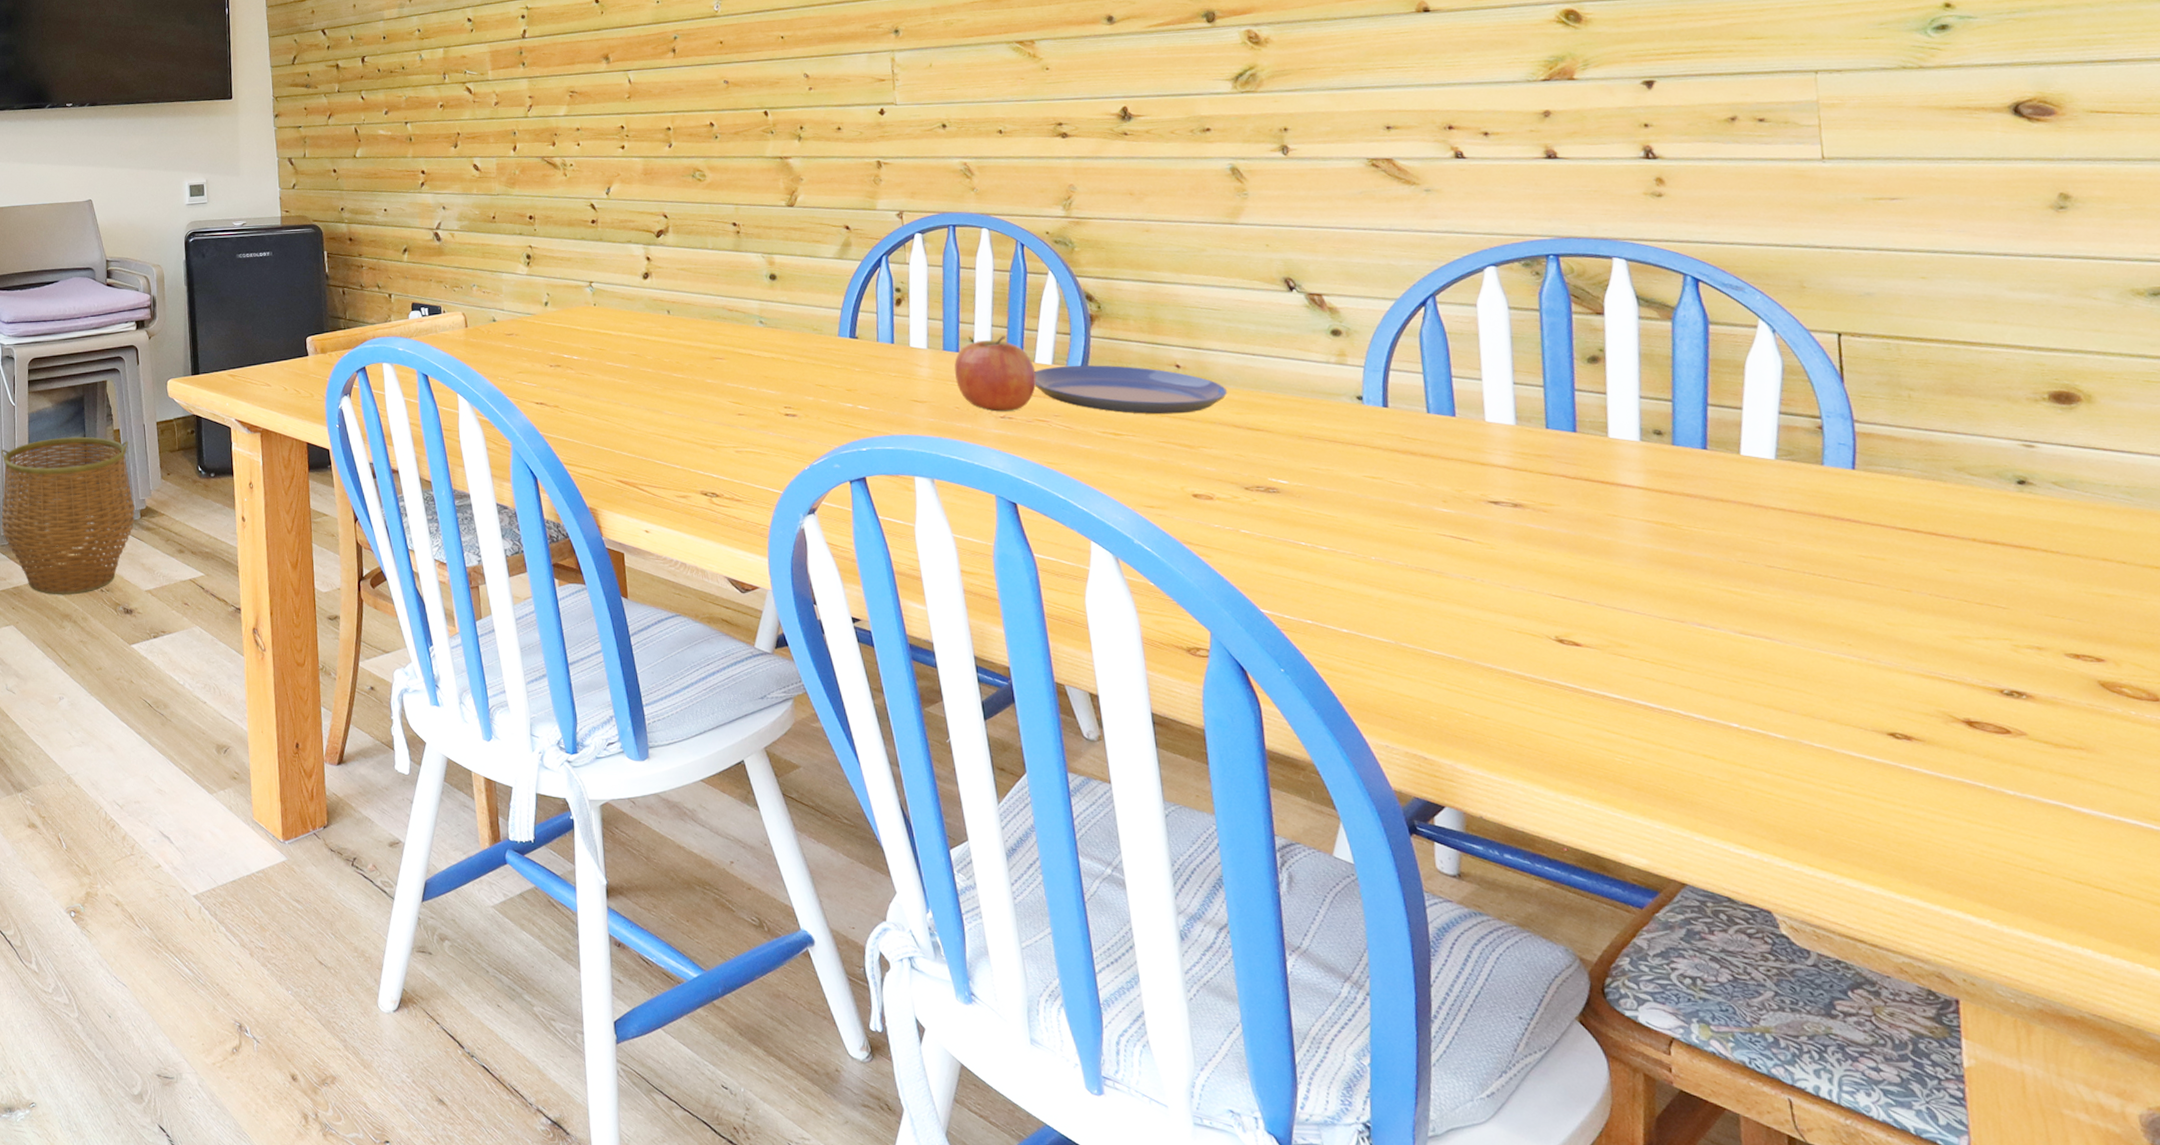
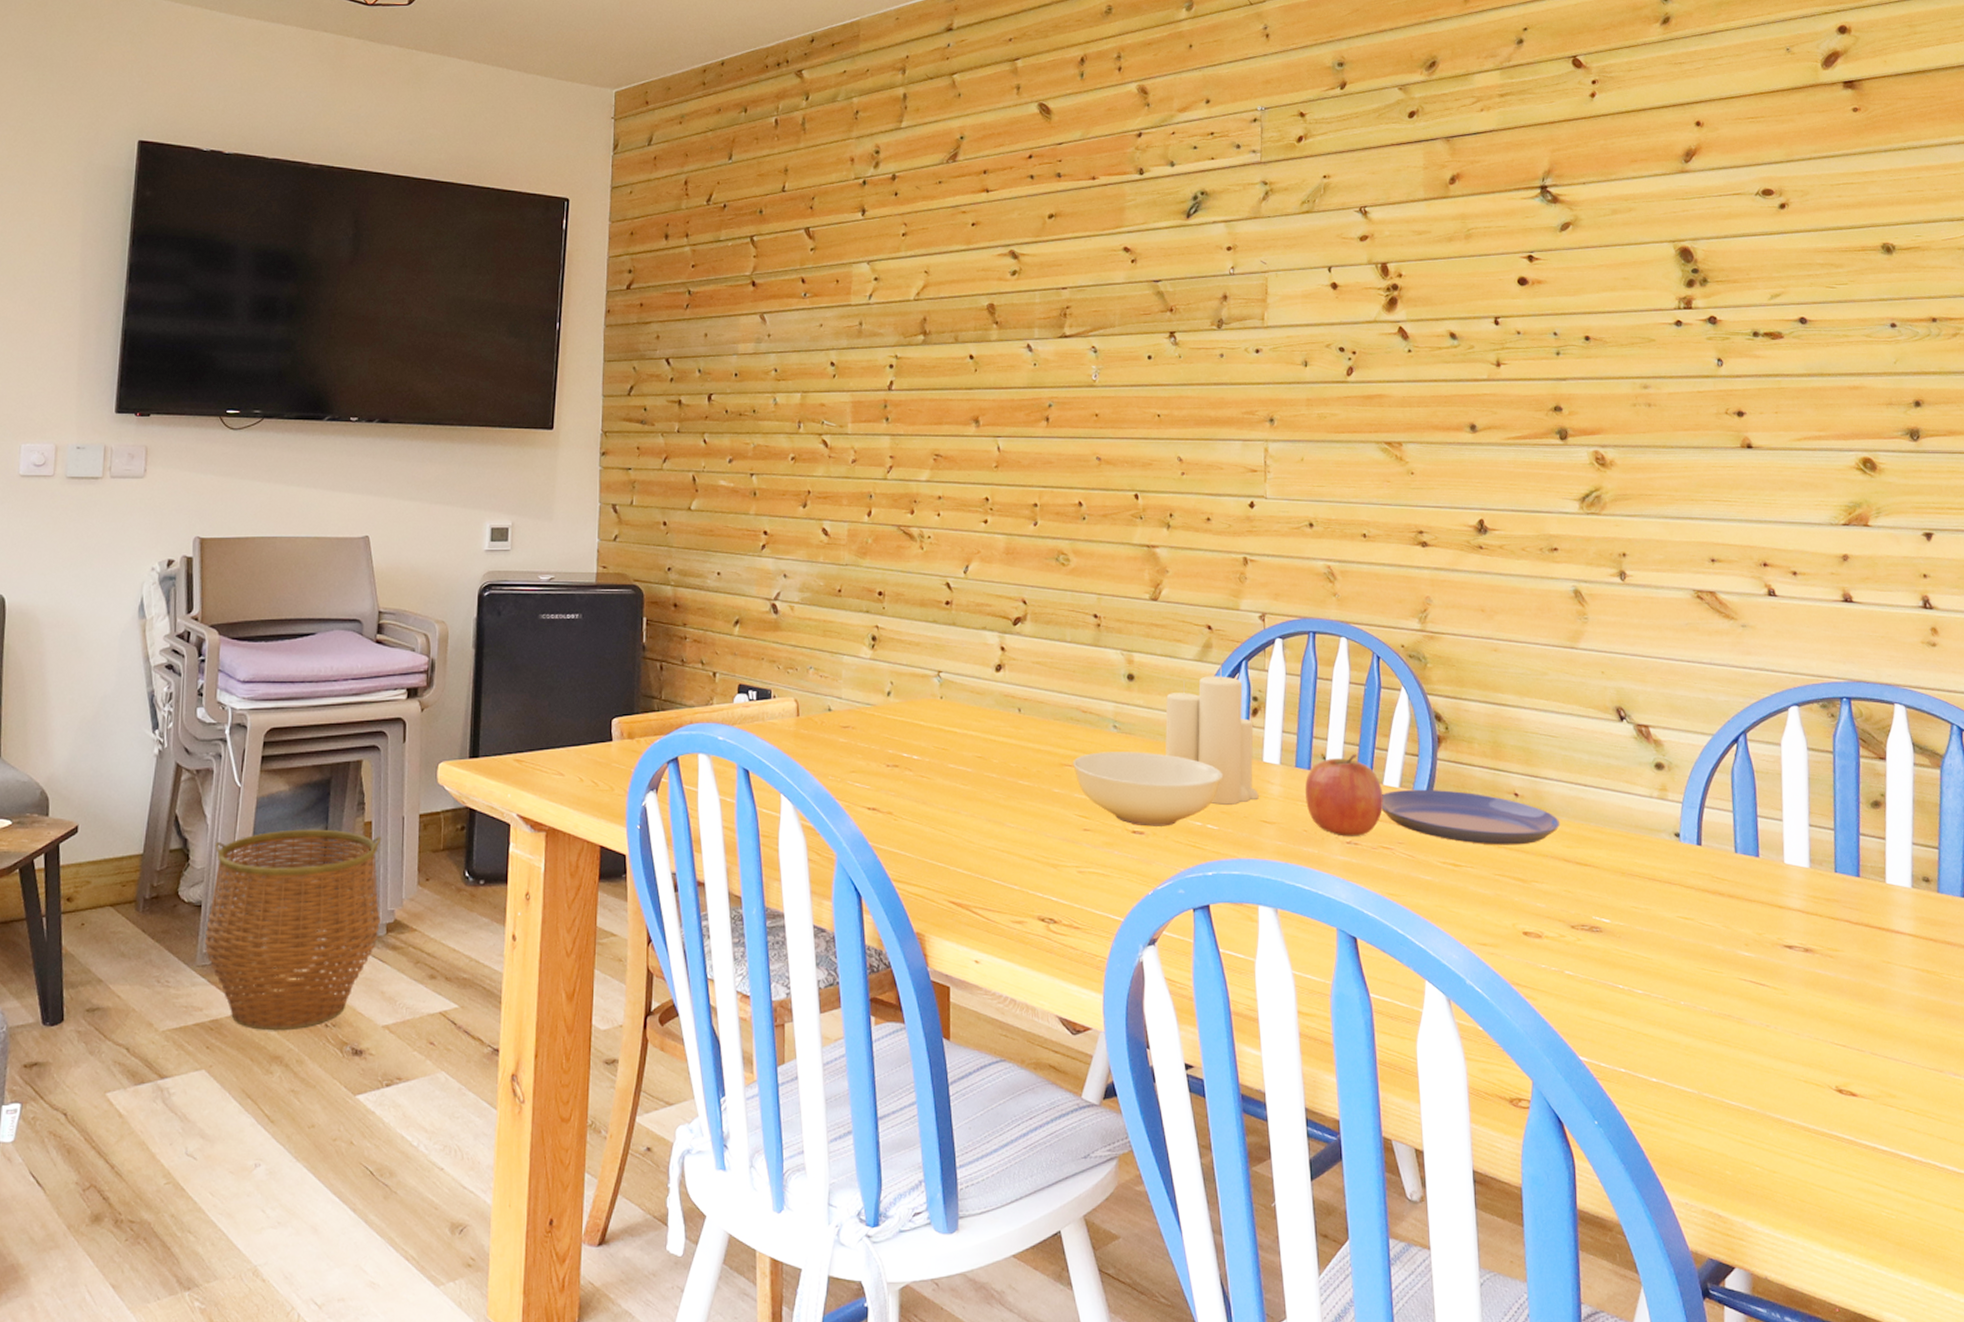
bowl: none [723,343,871,410] -> present [1073,752,1224,827]
candle: none [809,260,908,388] -> present [1165,664,1259,805]

